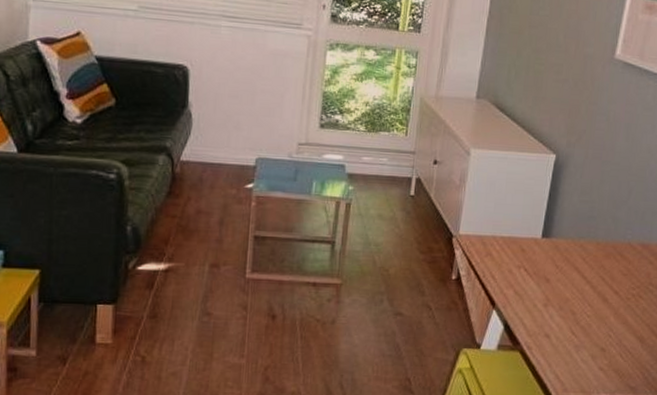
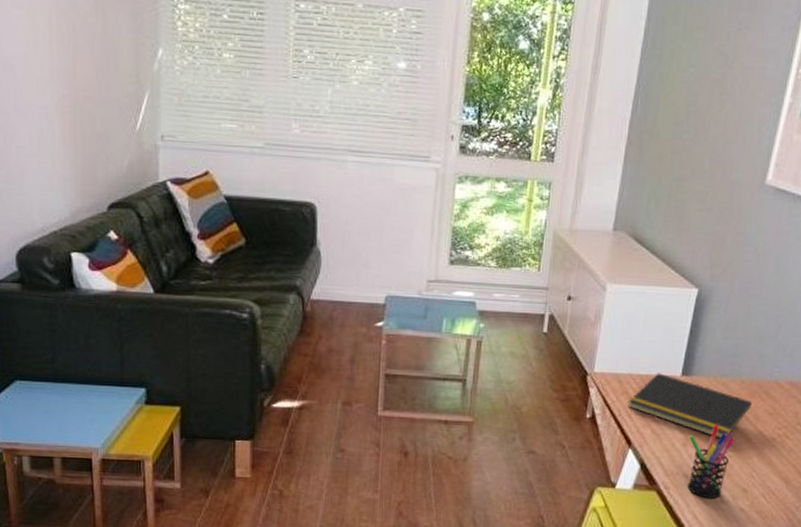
notepad: none [491,235,607,299] -> present [627,373,752,439]
pen holder: none [549,284,593,358] -> present [687,424,735,499]

